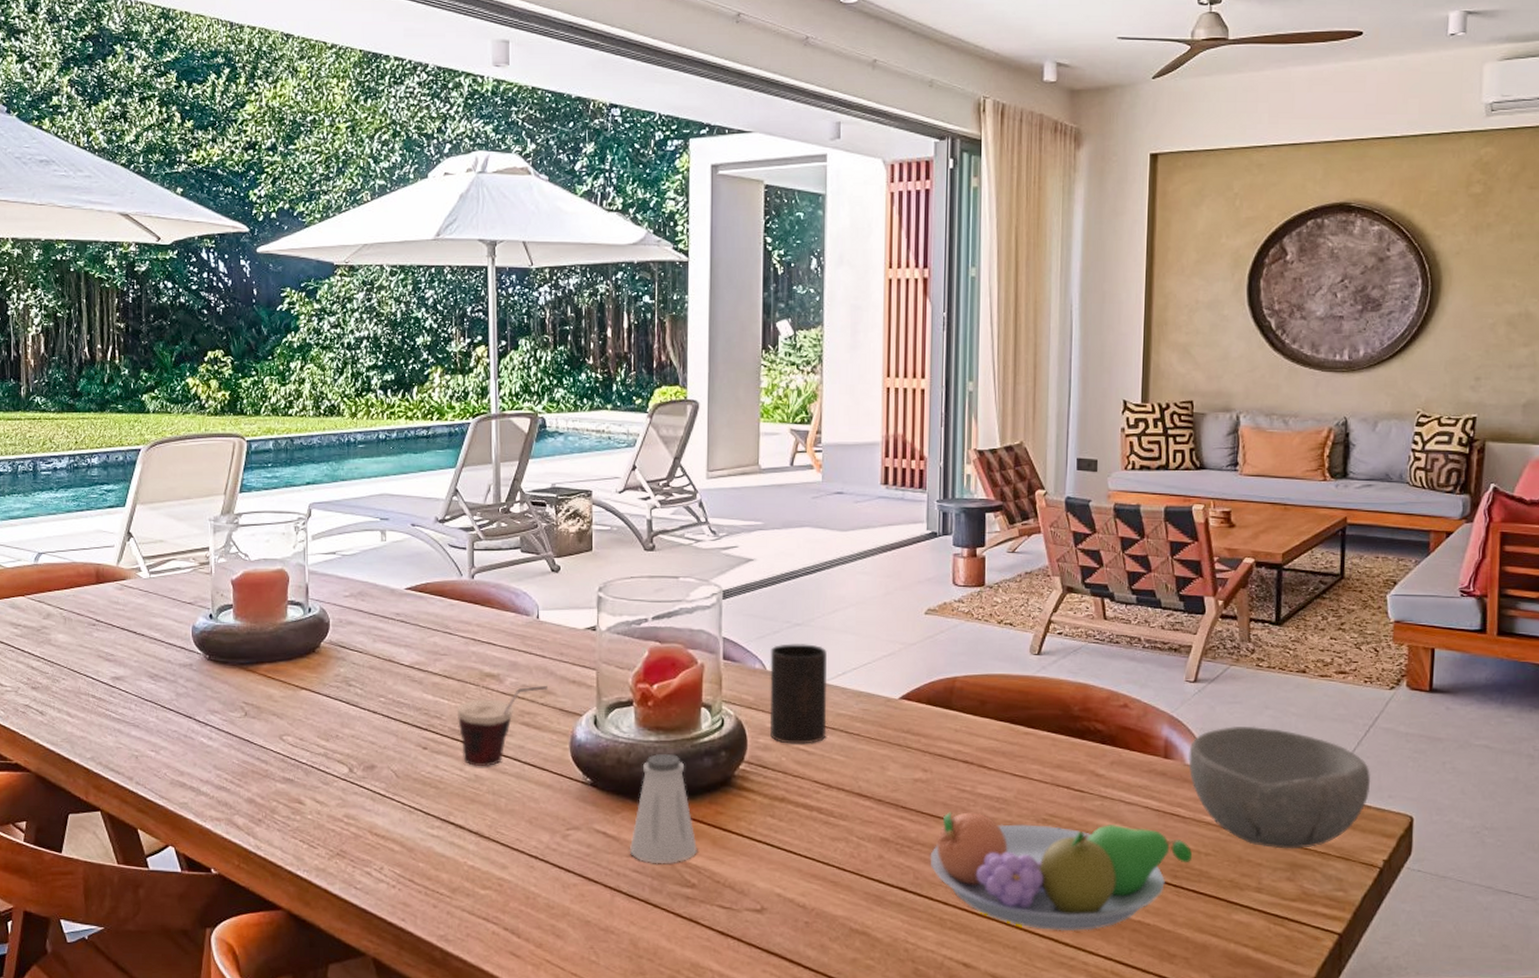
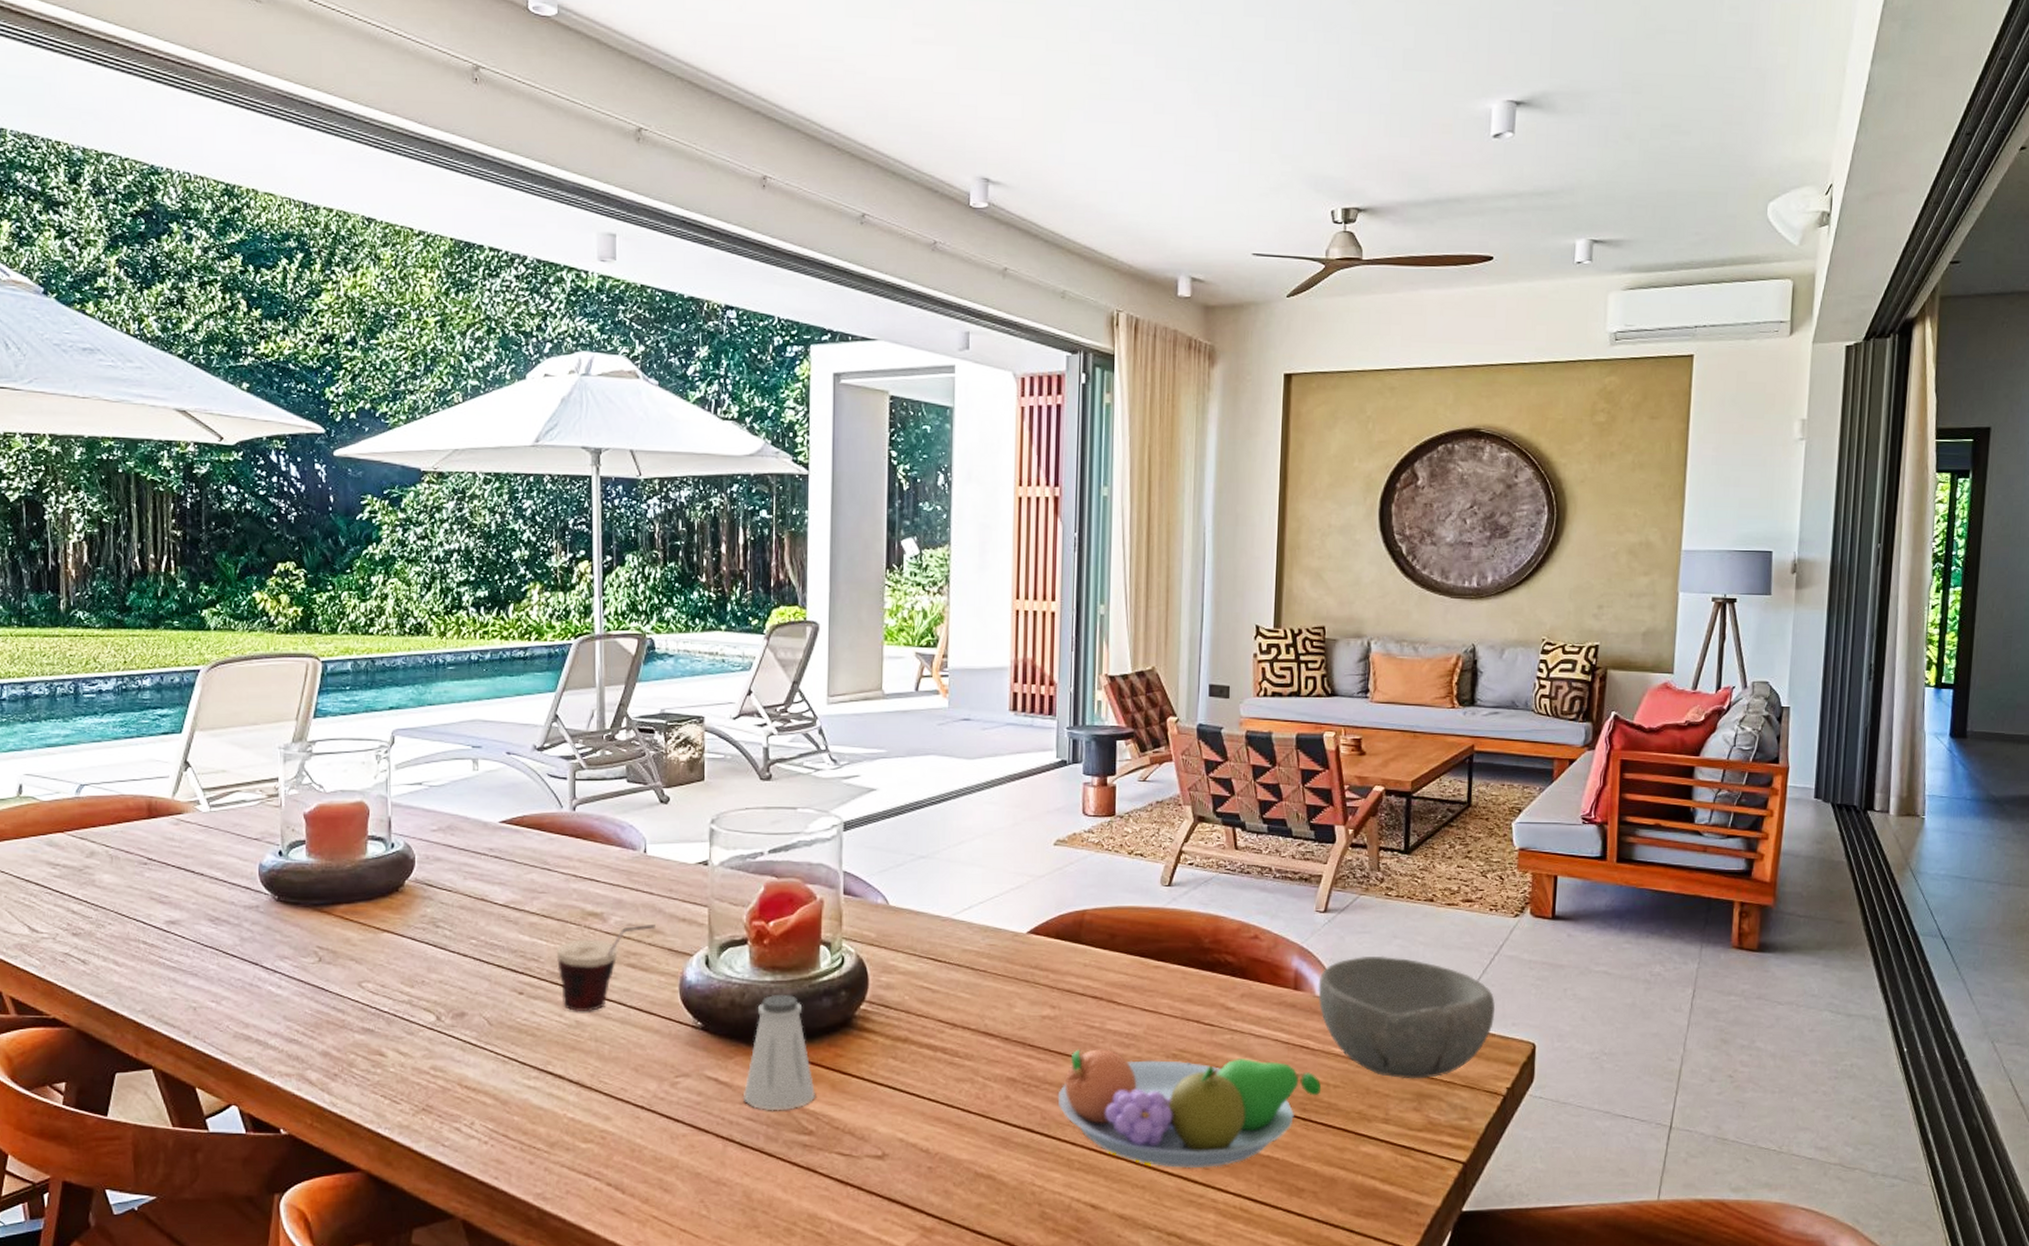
cup: present [769,644,827,744] -> none [892,877,952,982]

